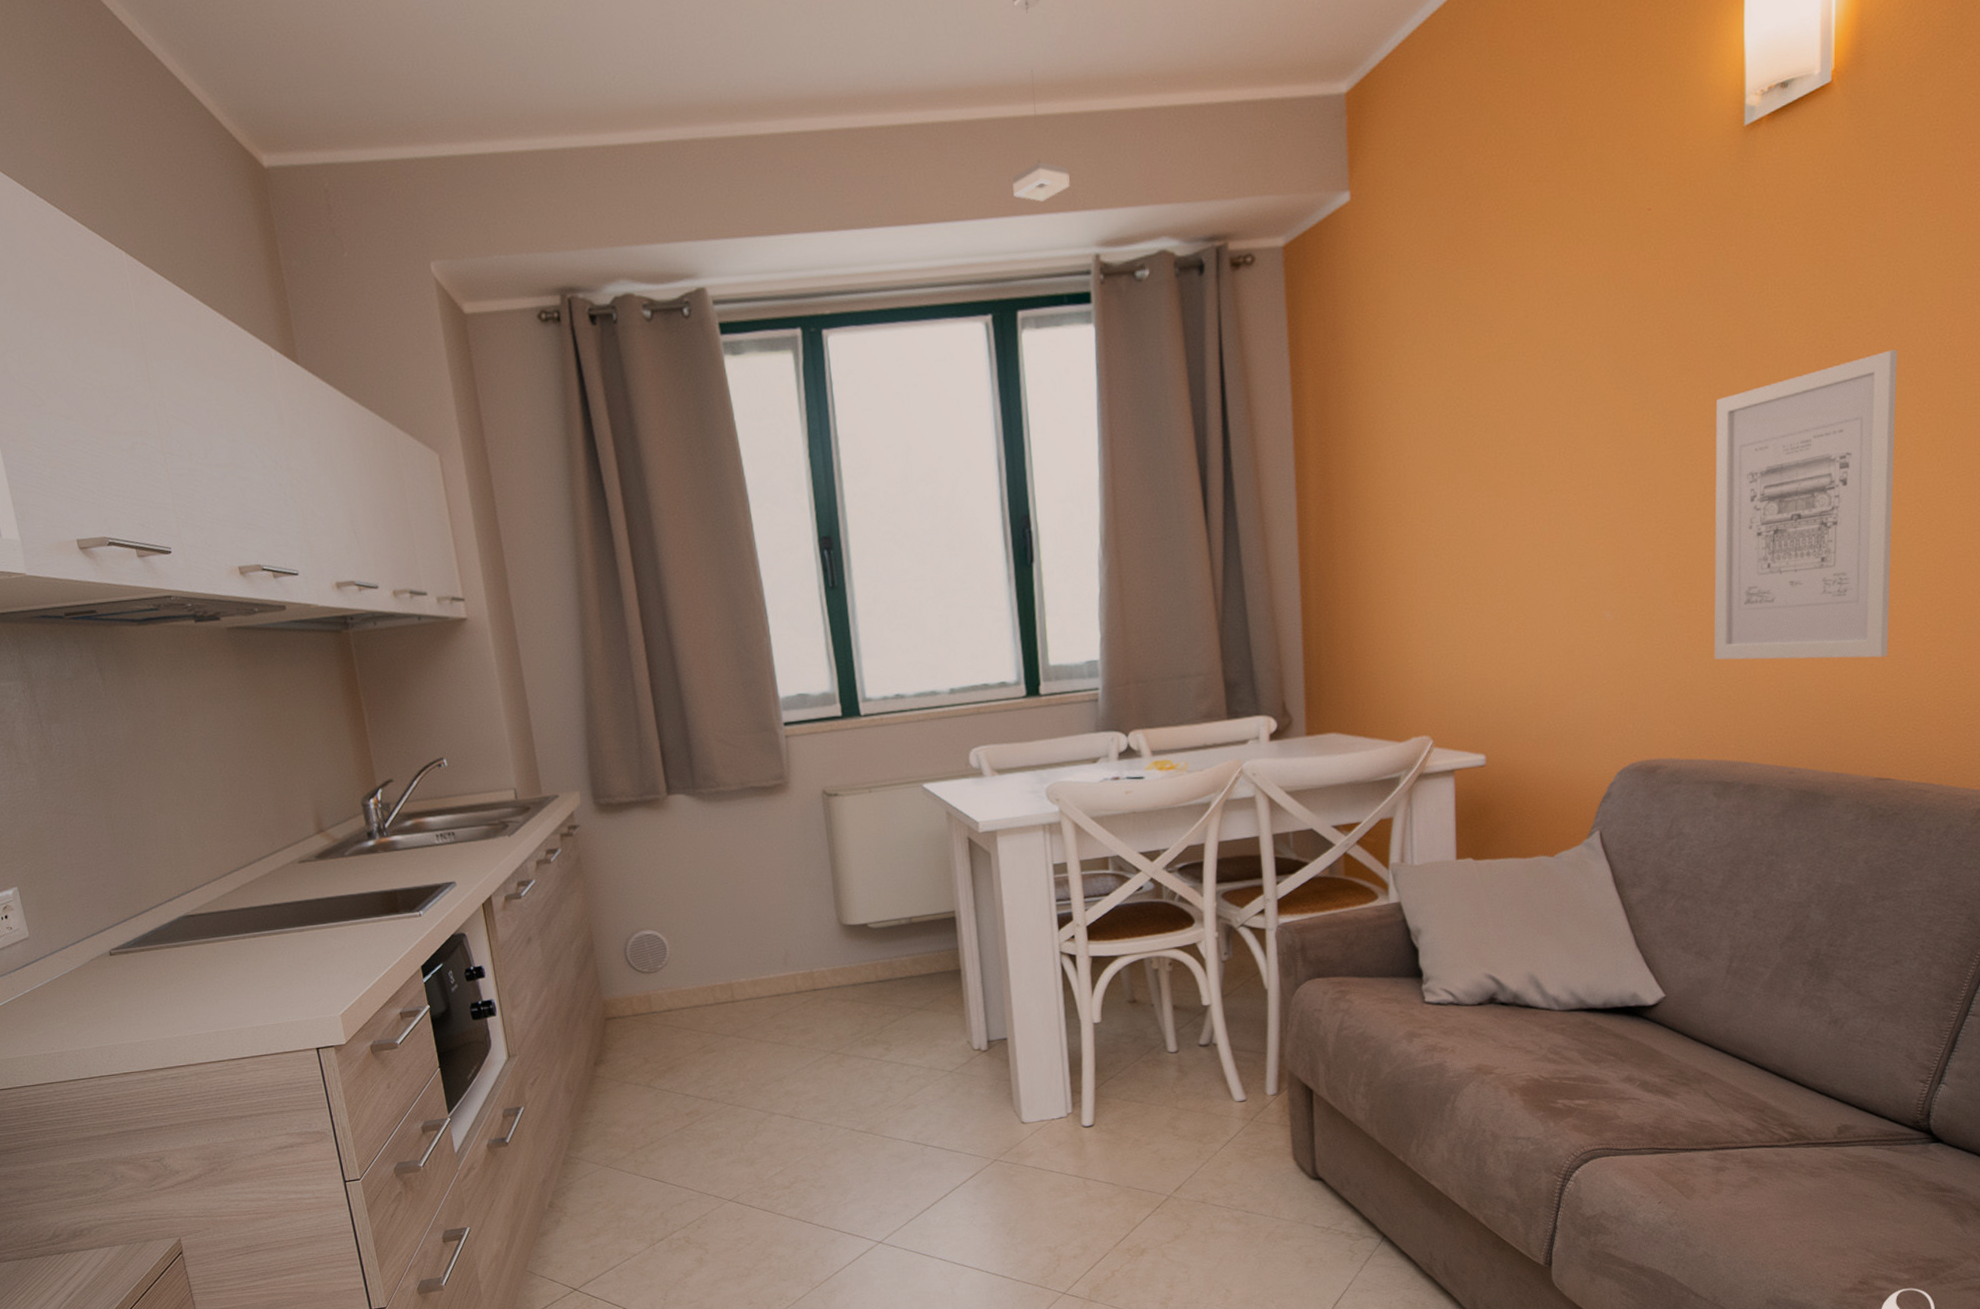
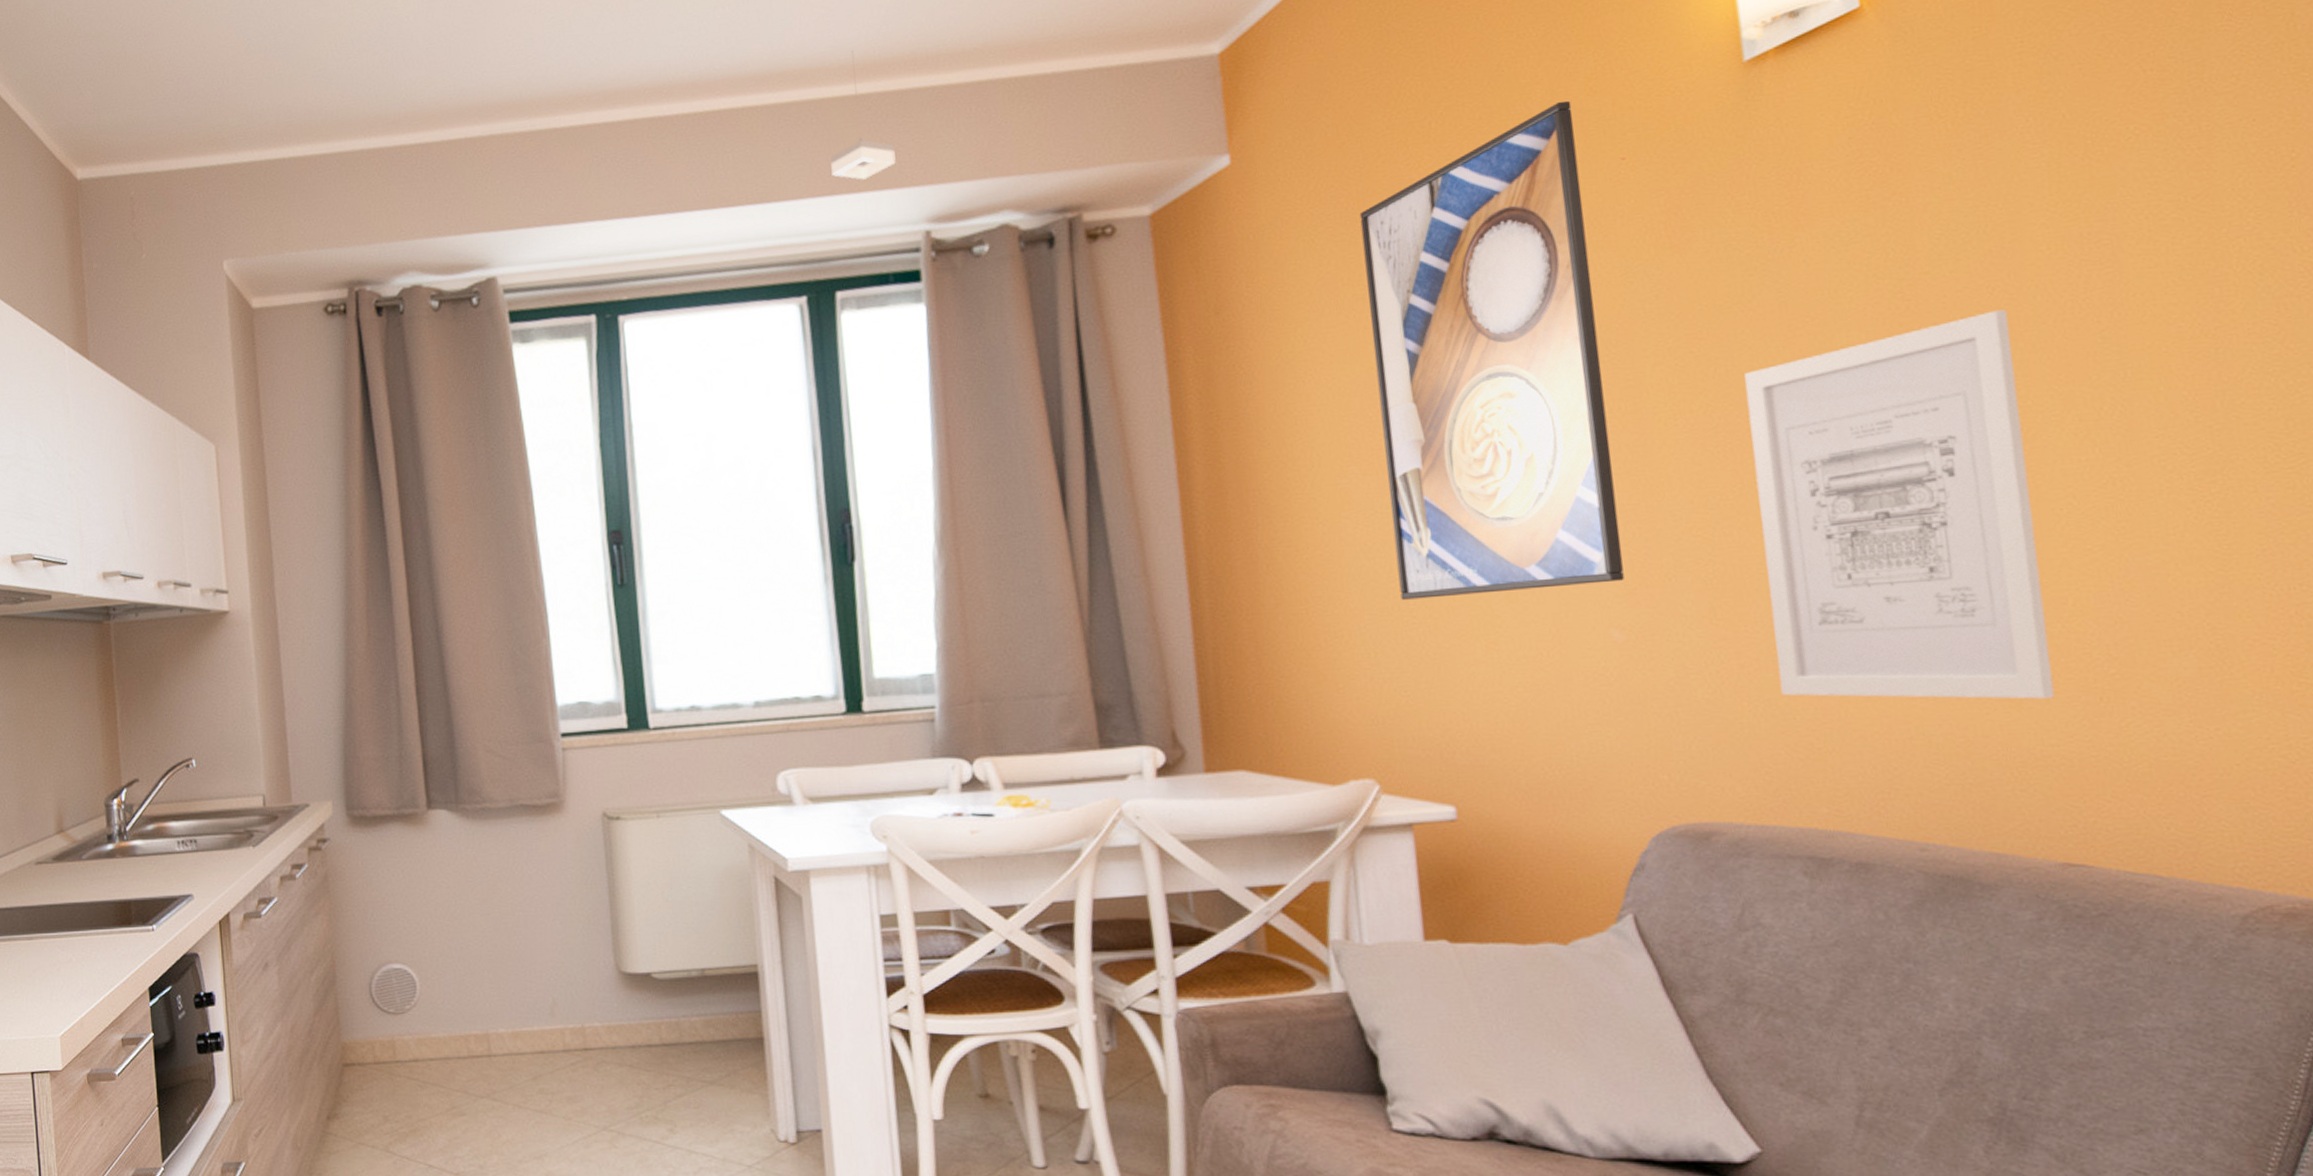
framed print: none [1449,154,1618,590] -> present [1359,100,1624,600]

